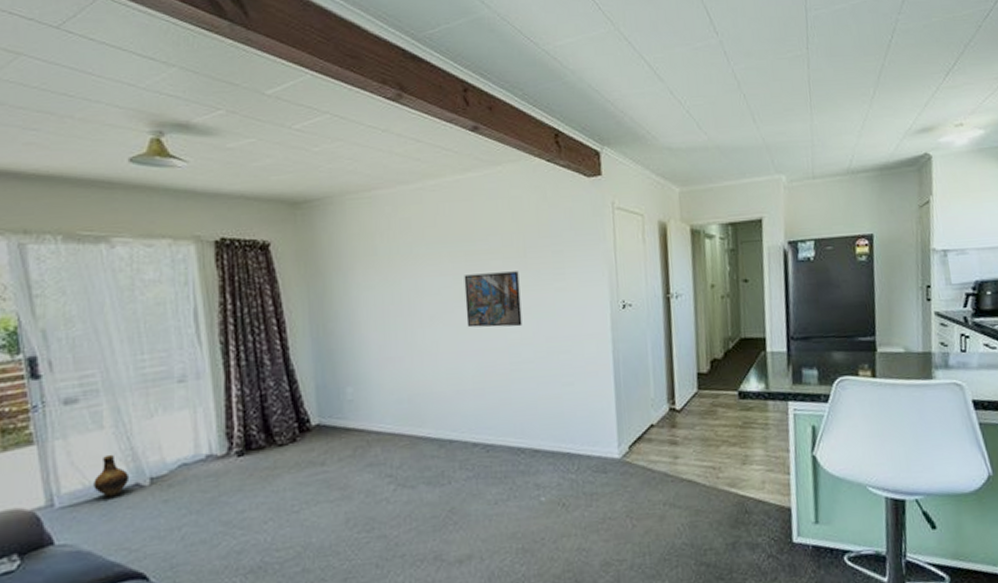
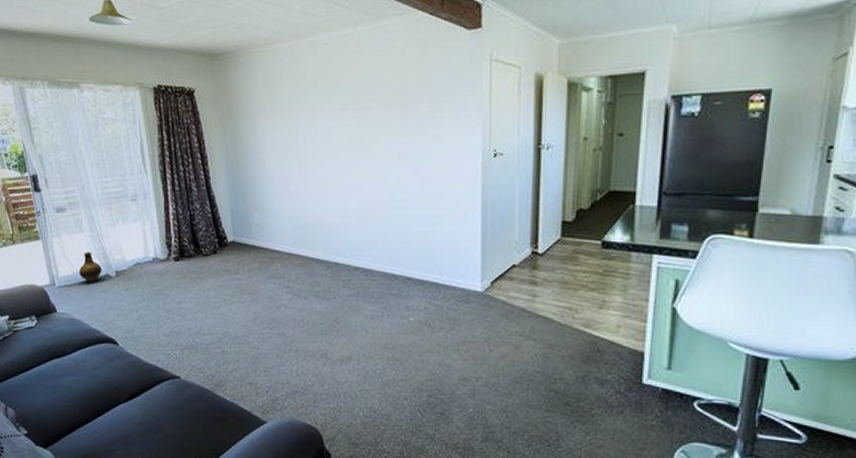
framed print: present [464,271,522,328] -> none [351,119,400,170]

